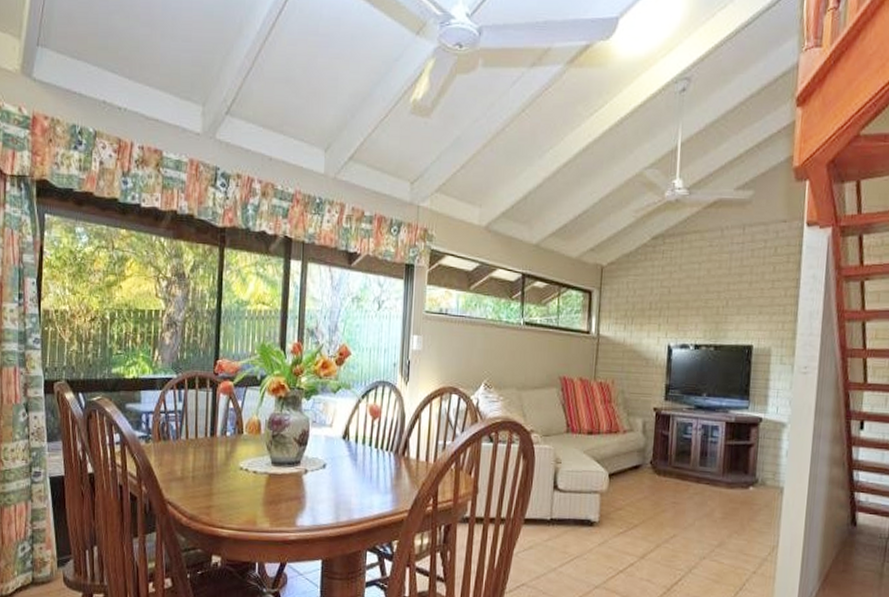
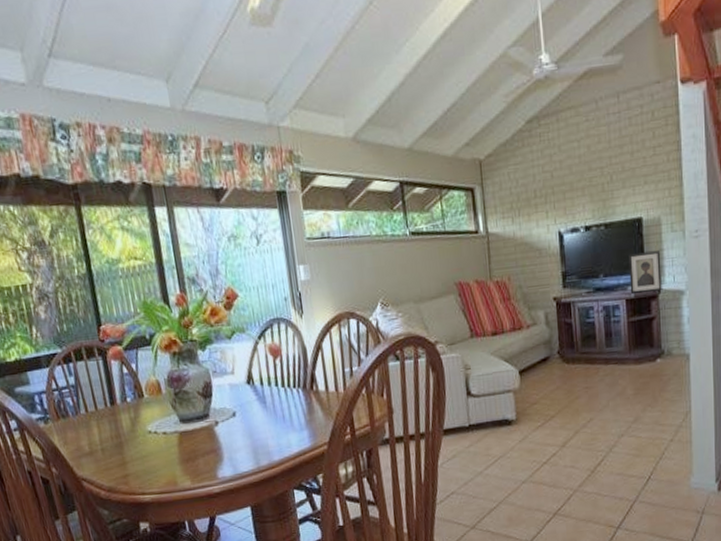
picture frame: none [731,378,767,420] -> present [628,251,662,294]

